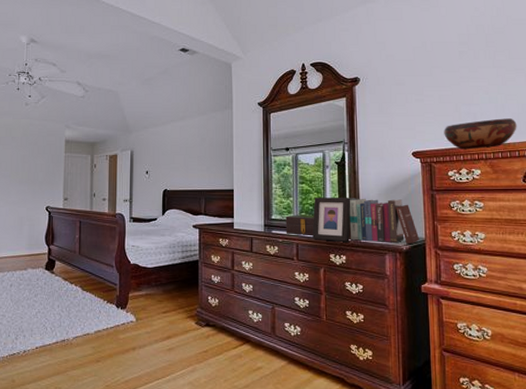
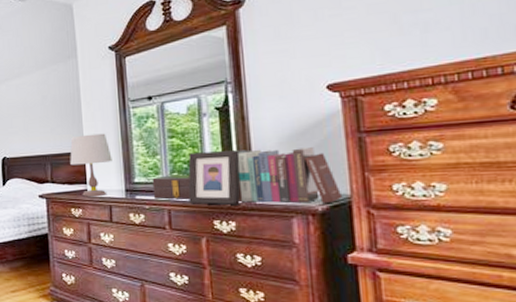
table lamp: none [221,175,255,229] -> present [70,133,112,196]
decorative bowl: present [444,118,517,150] -> none [375,22,499,74]

